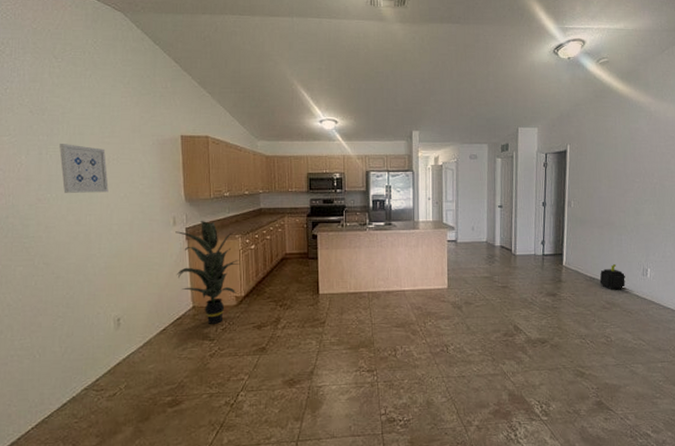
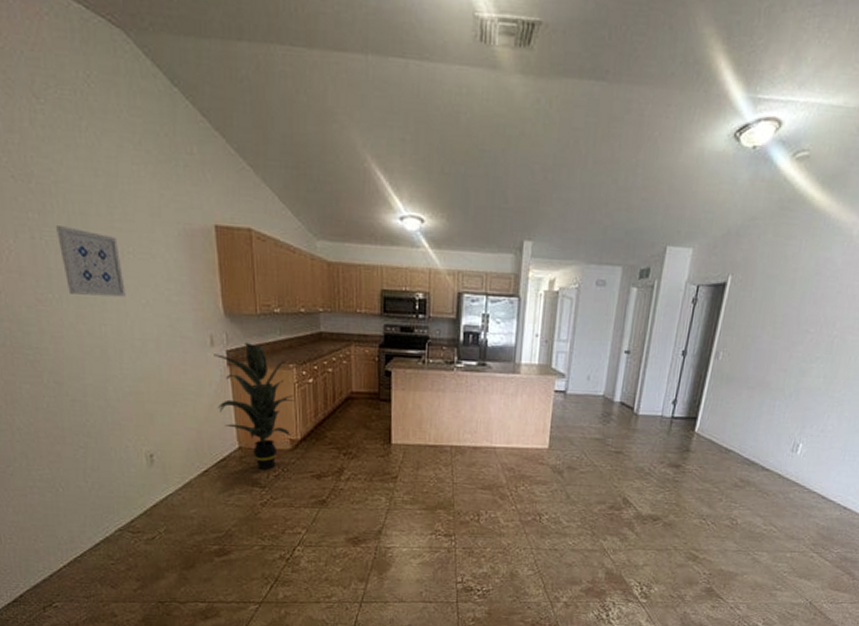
plant pot: present [599,264,626,290] -> none [736,435,770,467]

